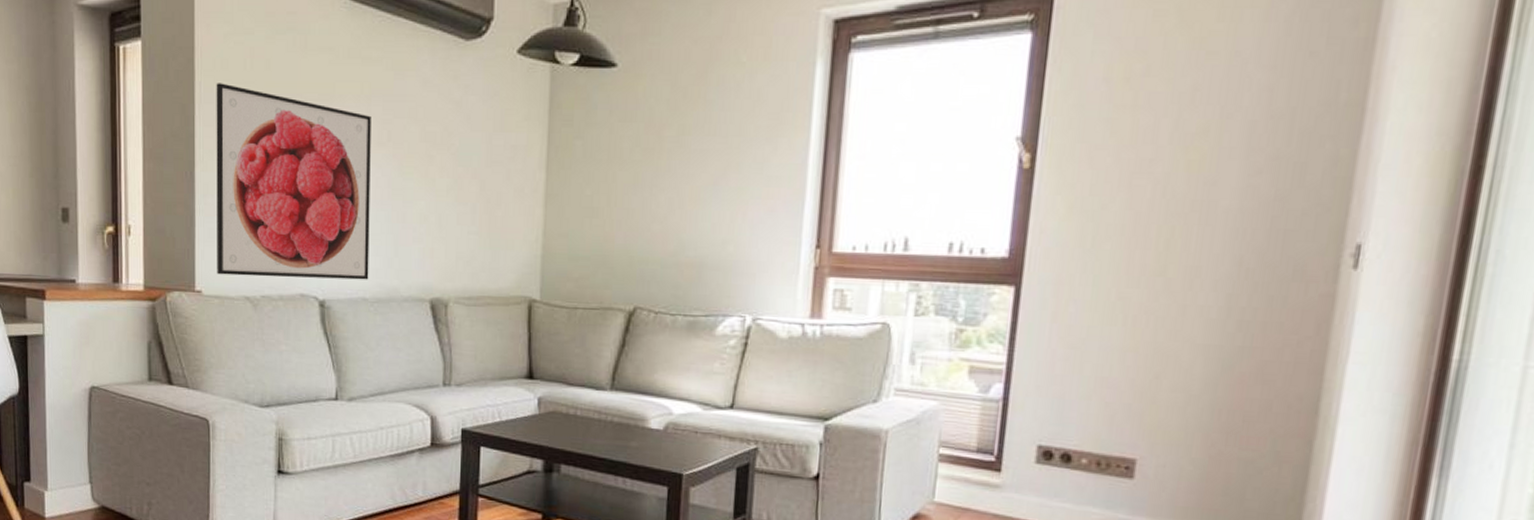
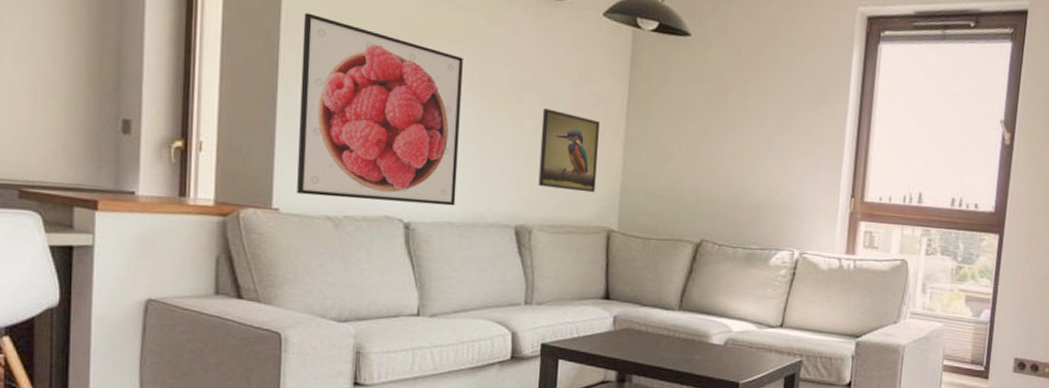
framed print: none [453,166,517,258] -> present [538,108,600,193]

